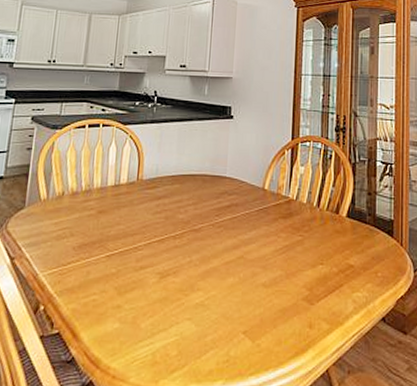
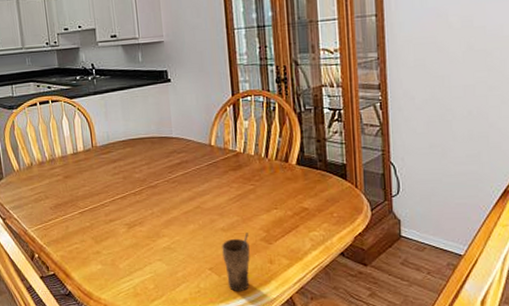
cup: none [260,290,290,363] -> present [222,233,250,292]

